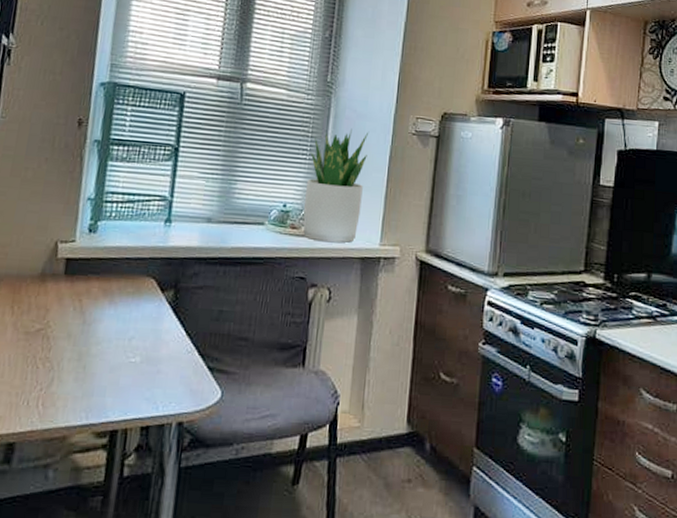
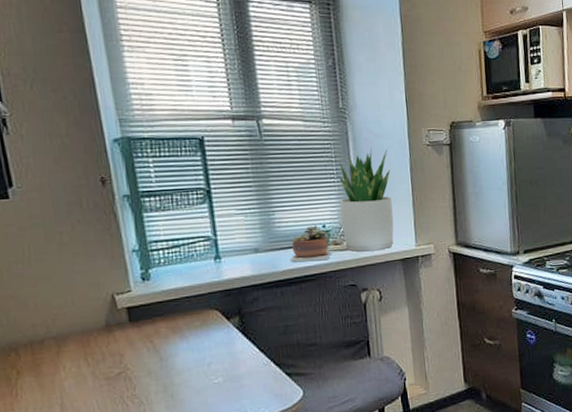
succulent plant: none [240,202,288,244] -> present [289,225,332,262]

